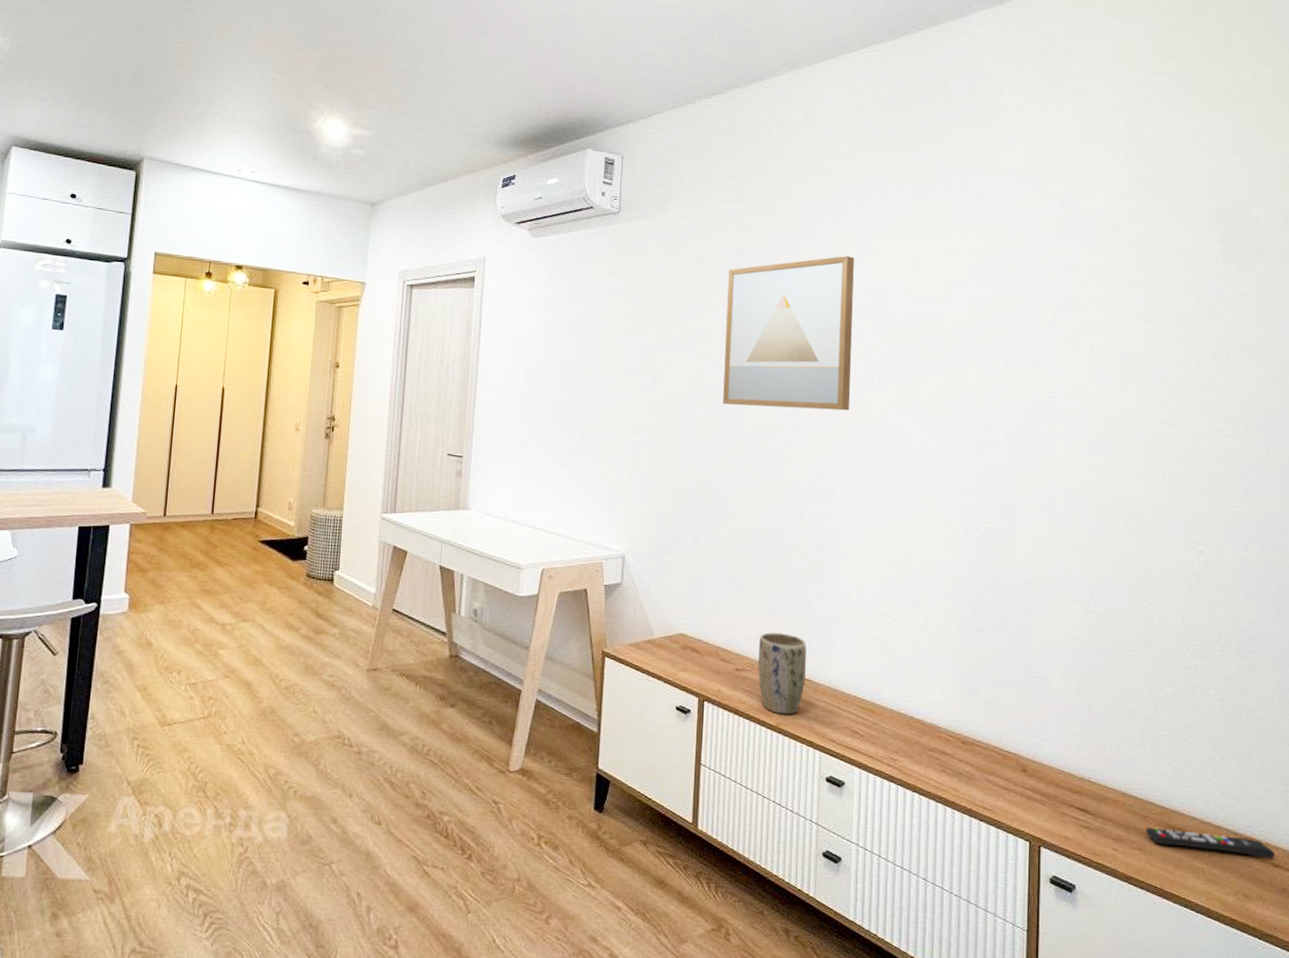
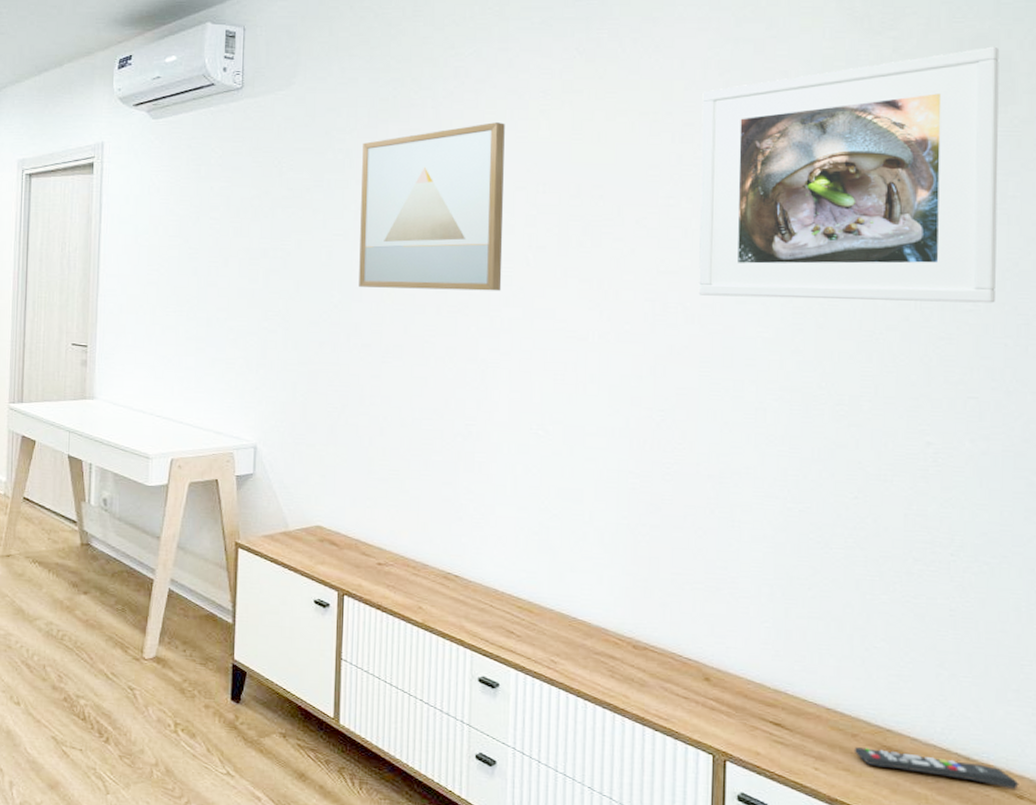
plant pot: present [758,632,806,715] -> none [402,526,455,612]
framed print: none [1016,211,1251,430] -> present [698,46,1000,303]

